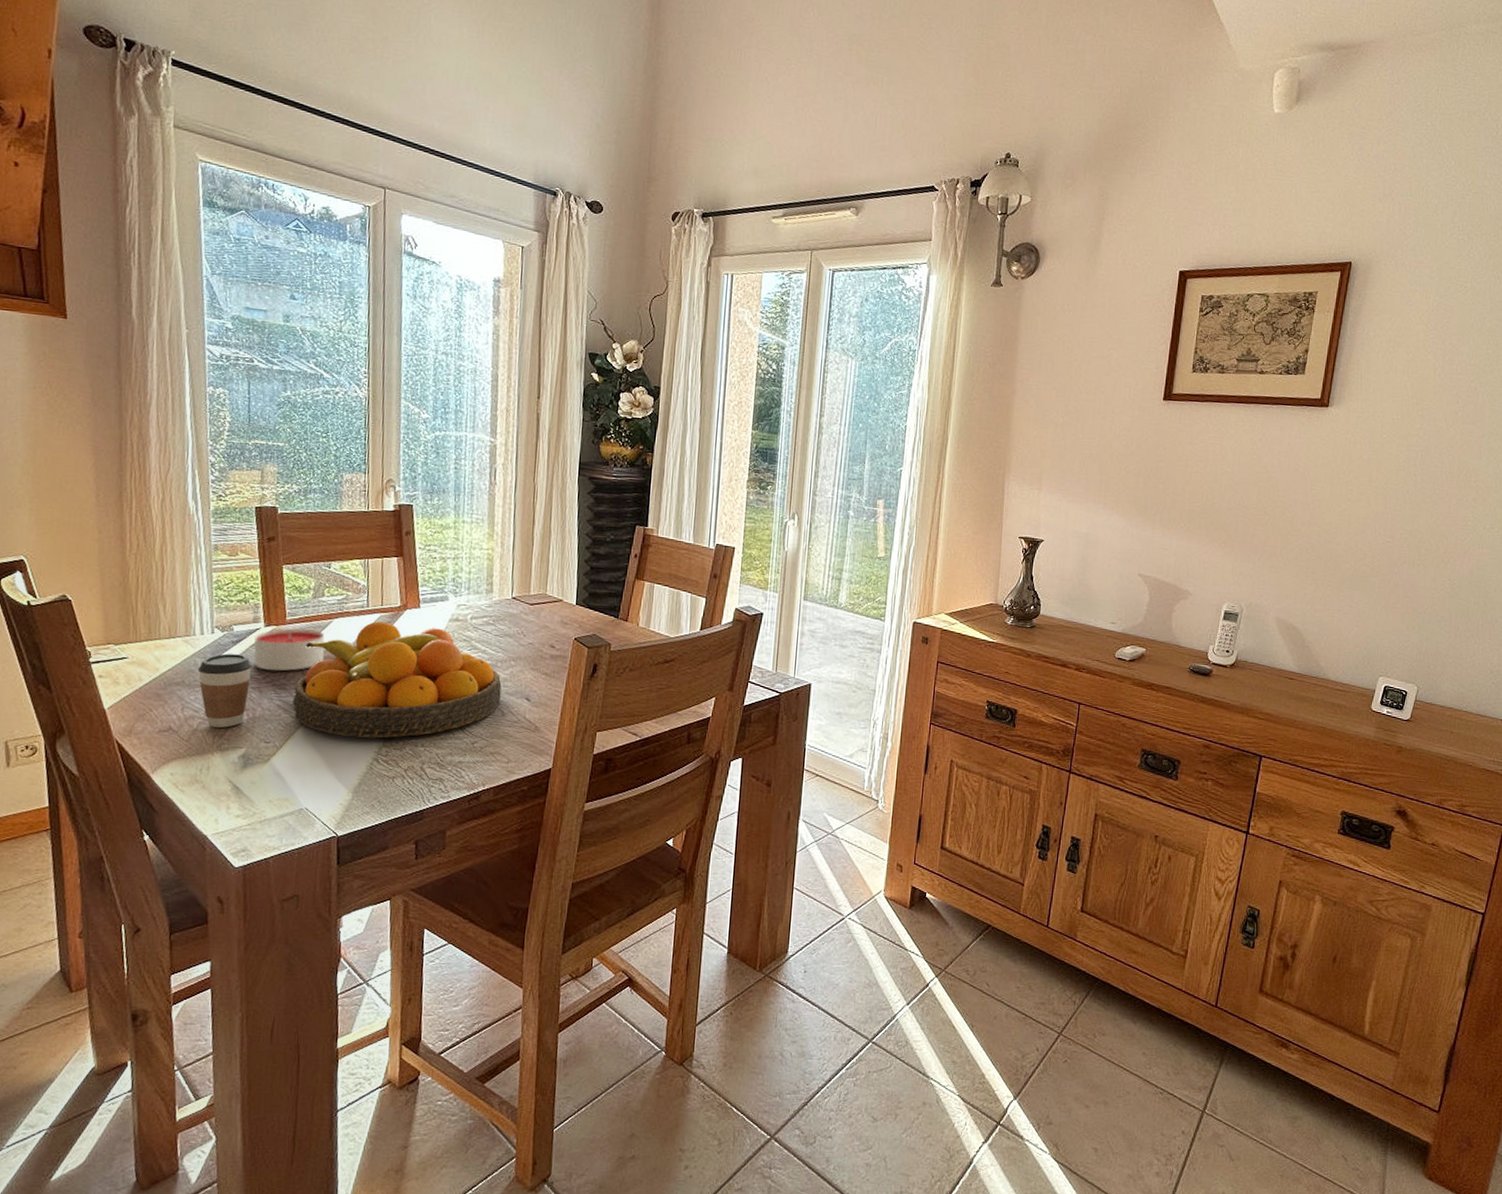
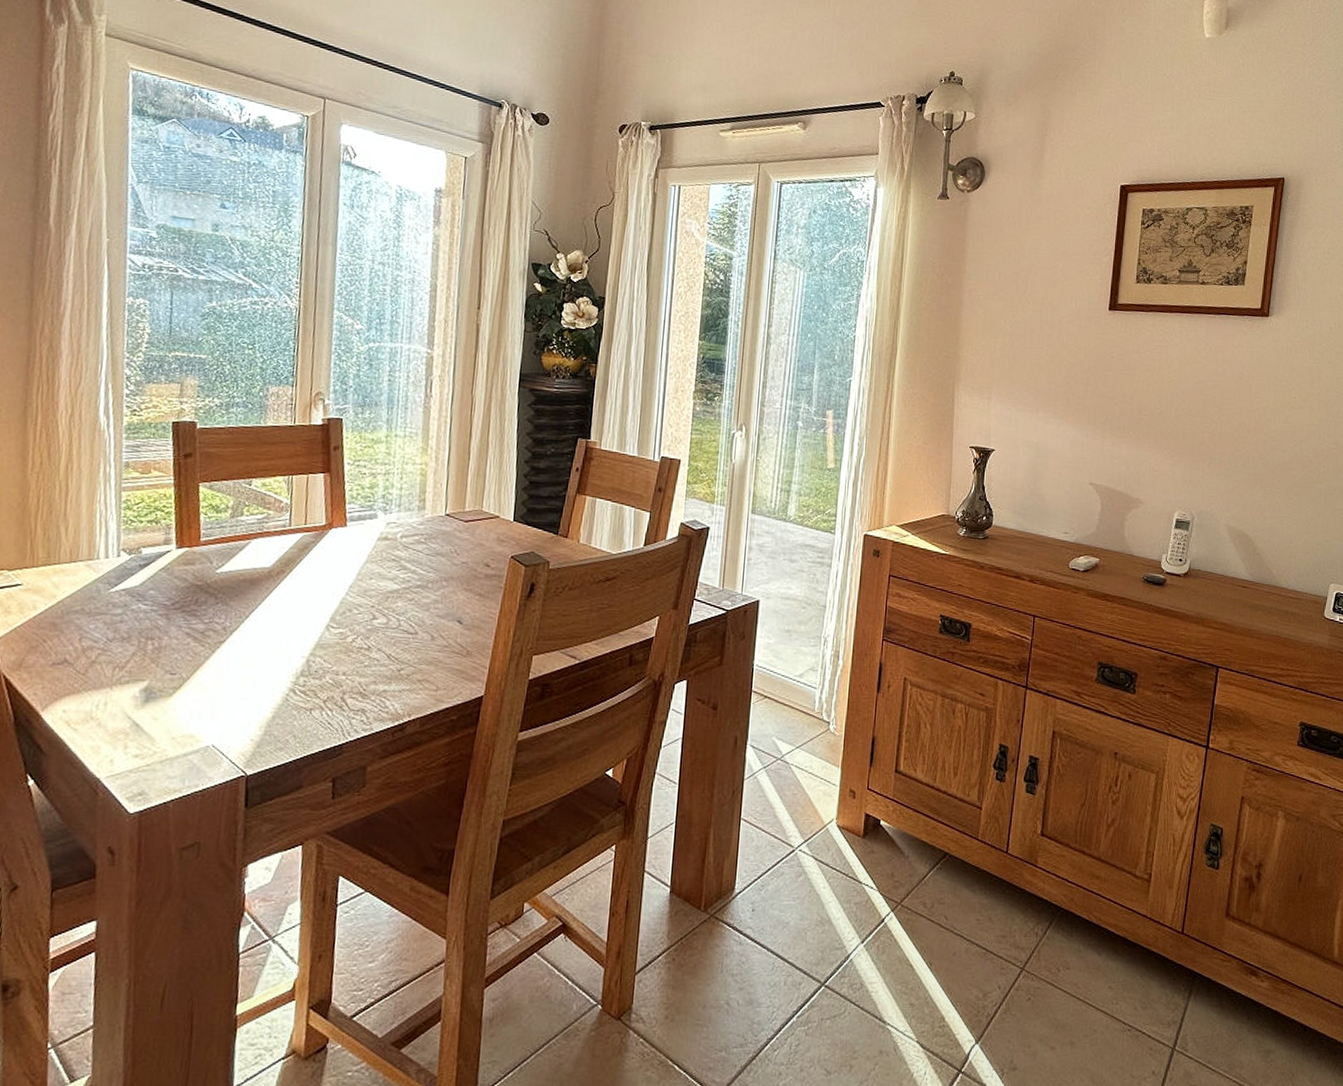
coffee cup: present [197,653,252,728] -> none [99,578,161,659]
candle: present [254,628,325,671] -> none [162,550,242,597]
fruit bowl: present [293,621,502,738] -> none [203,541,432,667]

